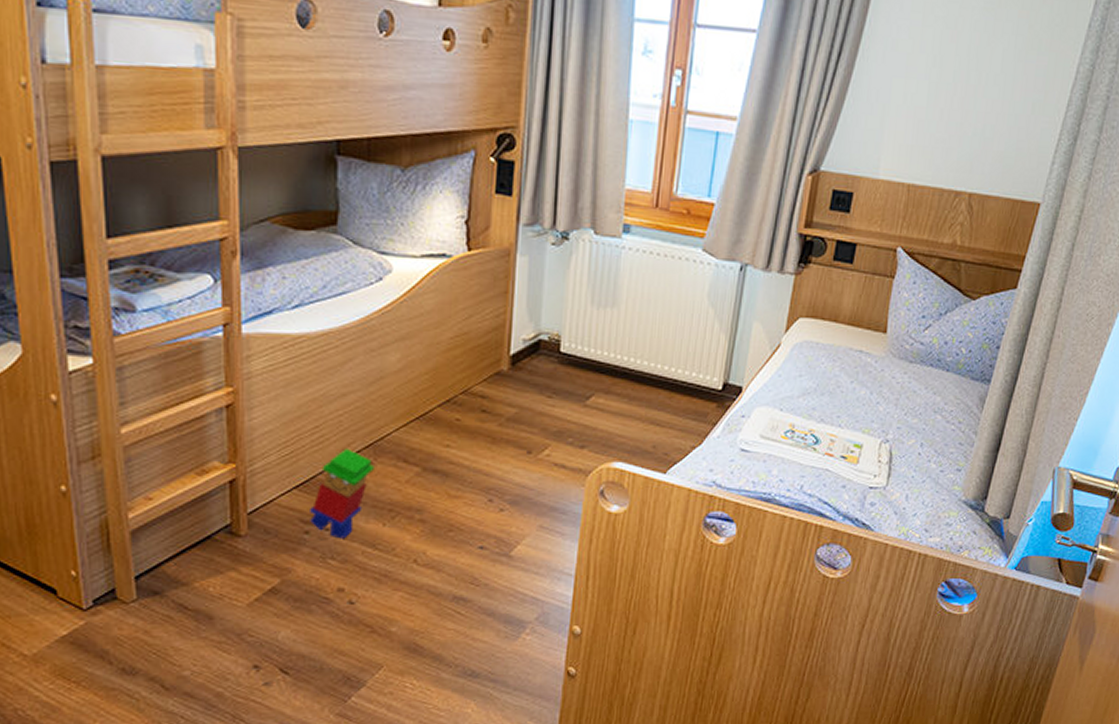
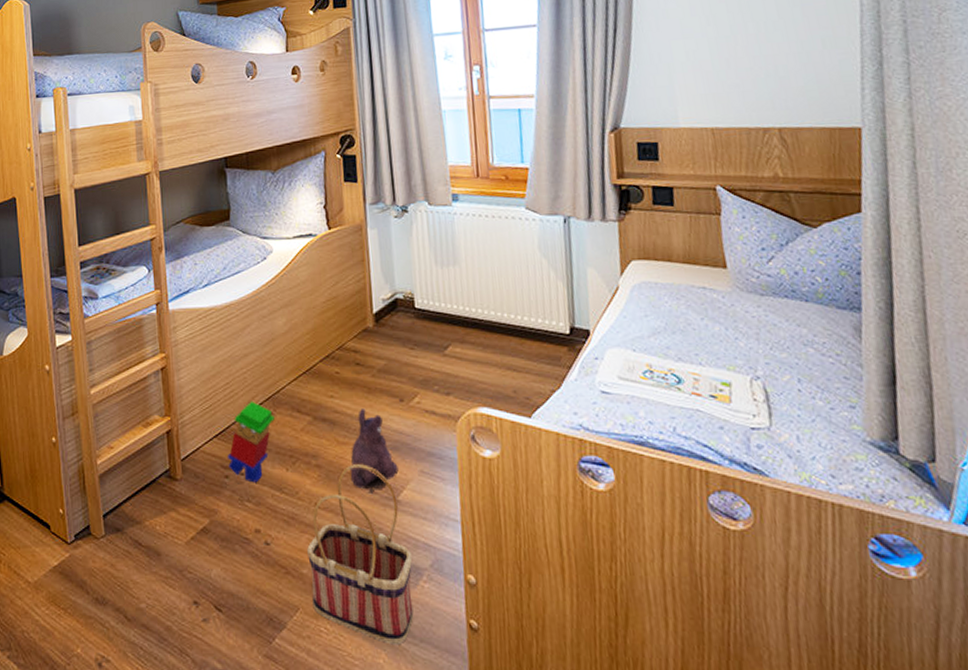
basket: none [399,519,518,695] -> present [307,464,414,645]
plush toy: none [460,460,515,546] -> present [351,409,399,490]

